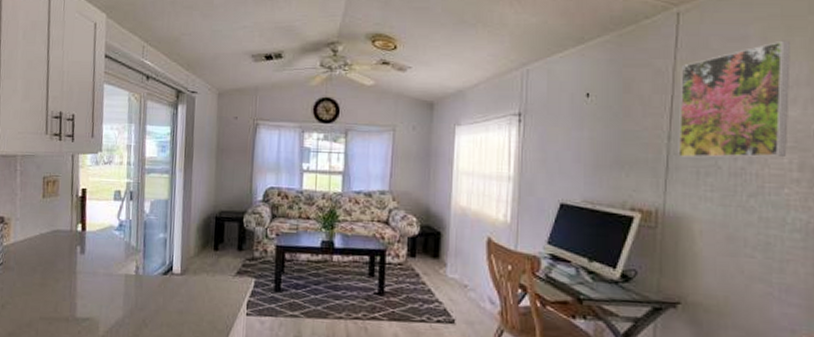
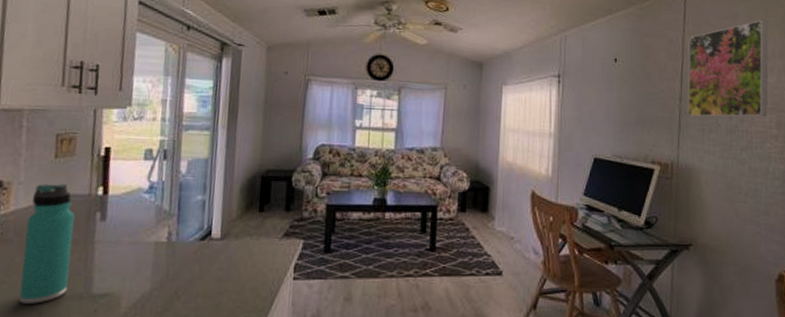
thermos bottle: none [20,220,60,323] -> present [18,184,75,304]

